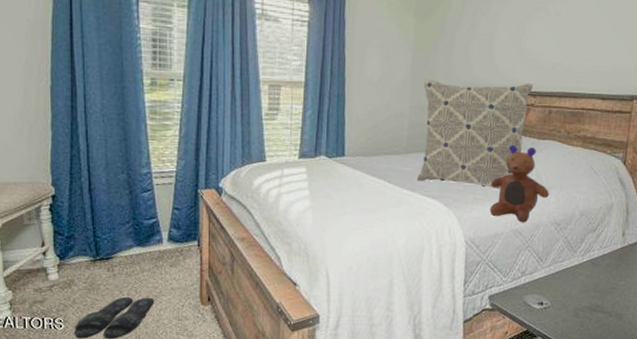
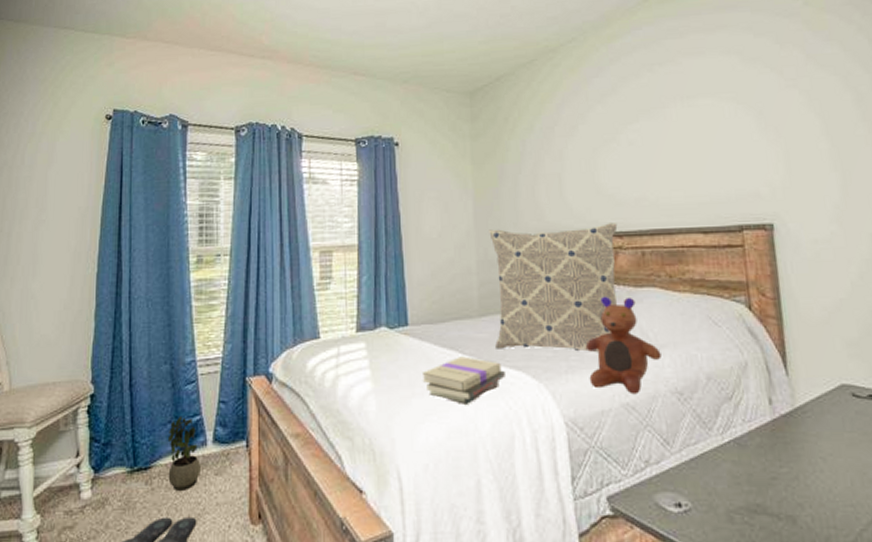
potted plant: none [127,218,157,277] -> present [168,416,201,491]
books: none [354,185,423,223] -> present [423,356,505,404]

